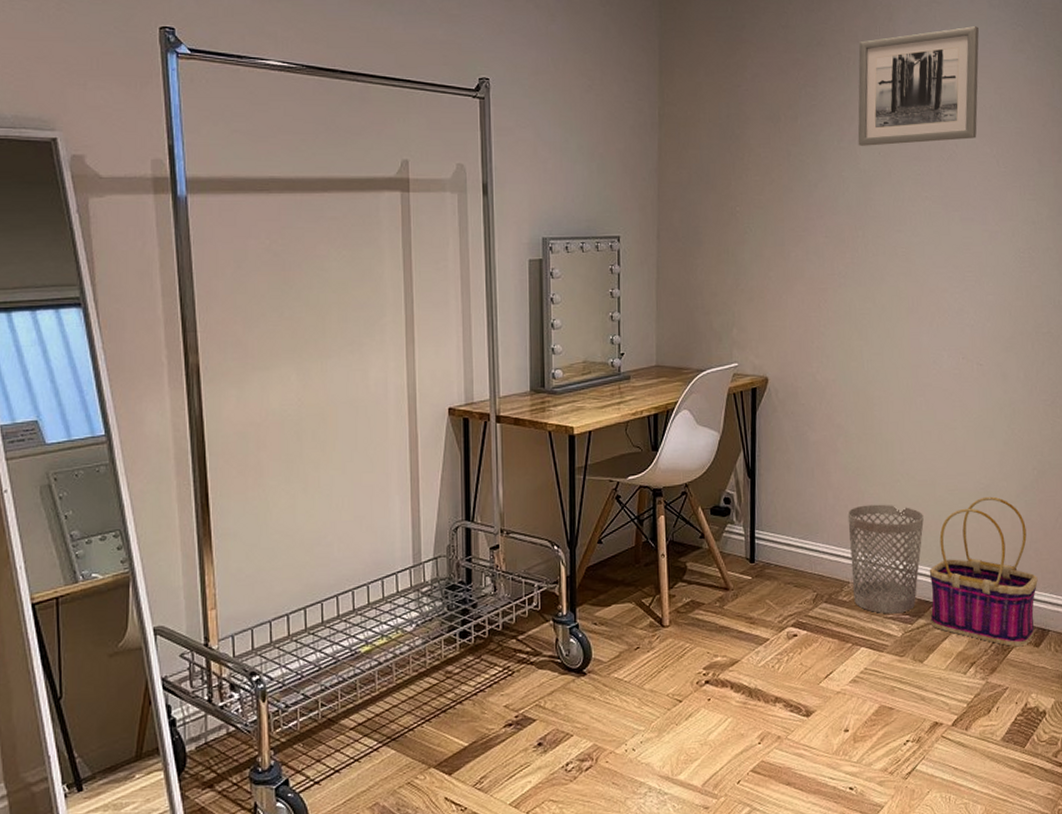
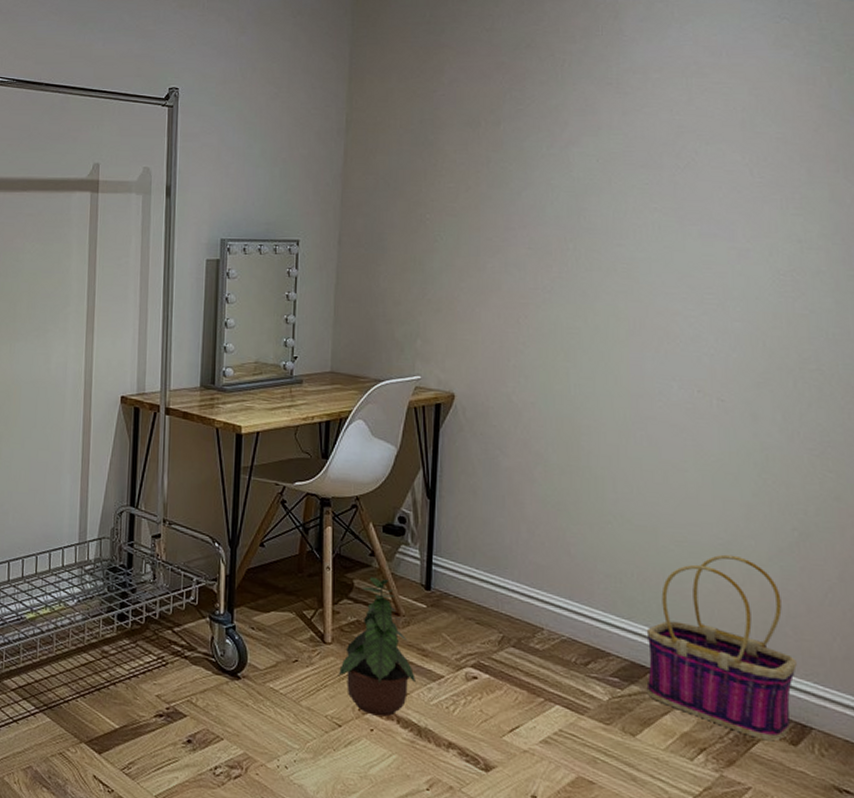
potted plant: none [676,558,746,686] -> present [338,577,417,717]
wastebasket: present [847,504,925,614] -> none [544,544,642,674]
wall art: present [857,26,979,146] -> none [571,21,730,153]

